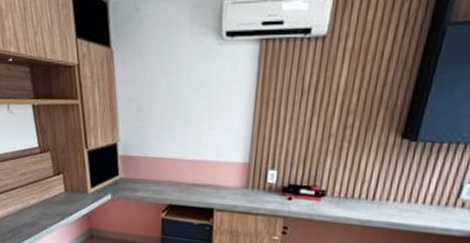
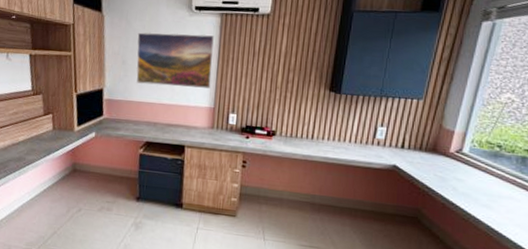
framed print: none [154,69,250,139] -> present [136,32,214,89]

